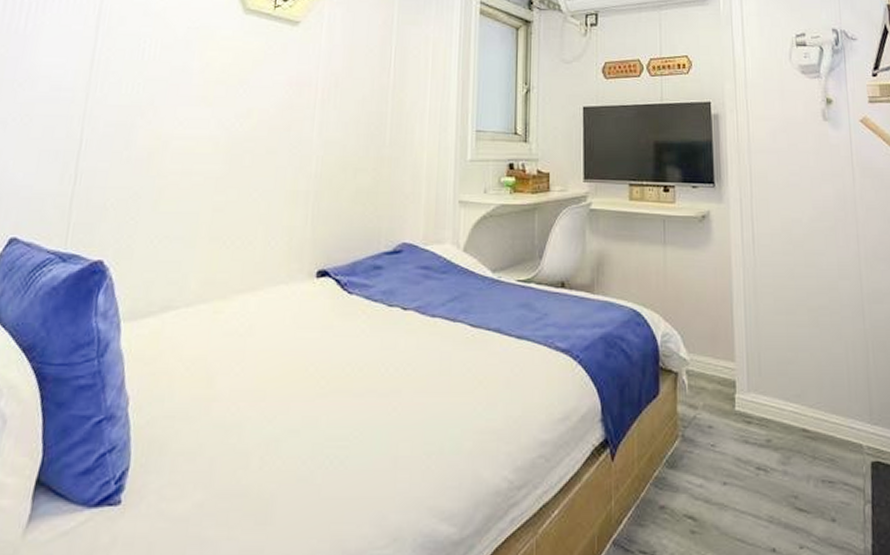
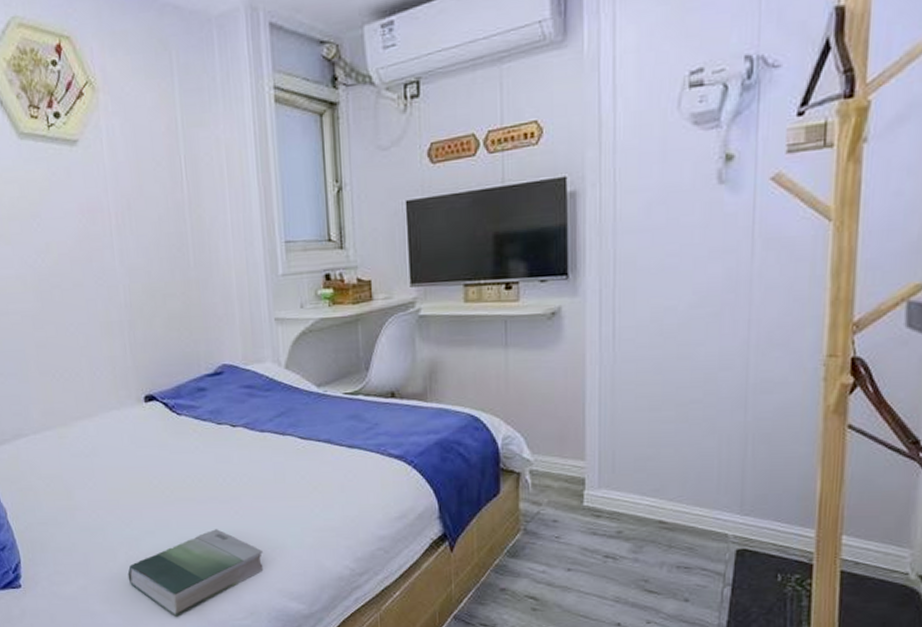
book: none [257,429,418,547] -> present [127,529,264,618]

